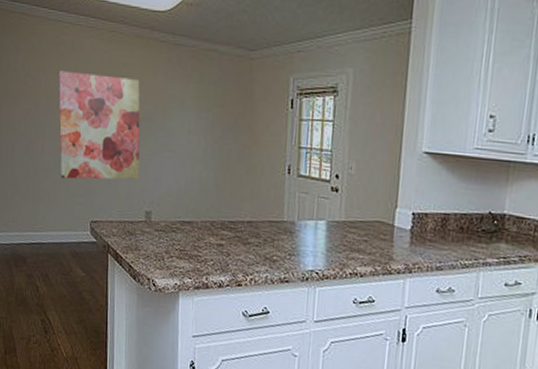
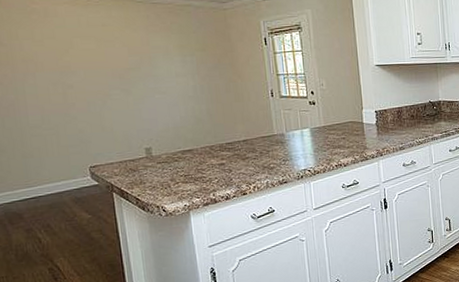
wall art: present [58,70,140,180] -> none [32,35,135,133]

